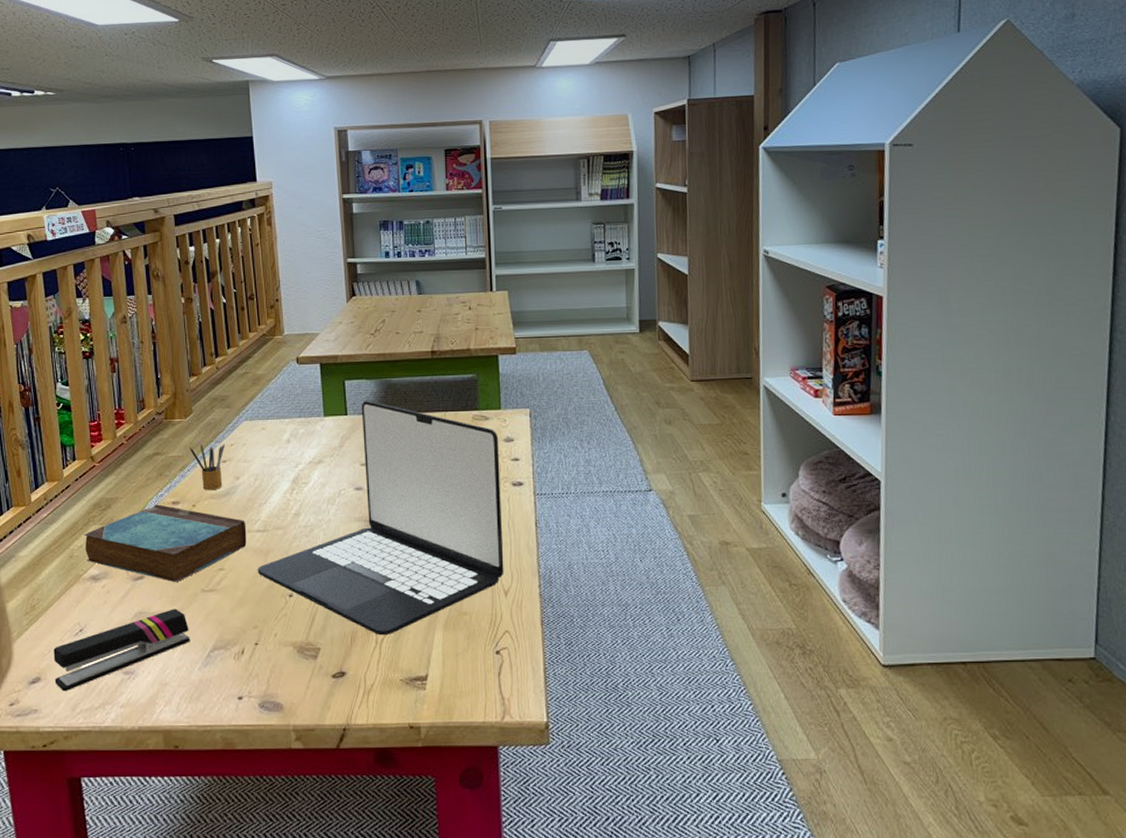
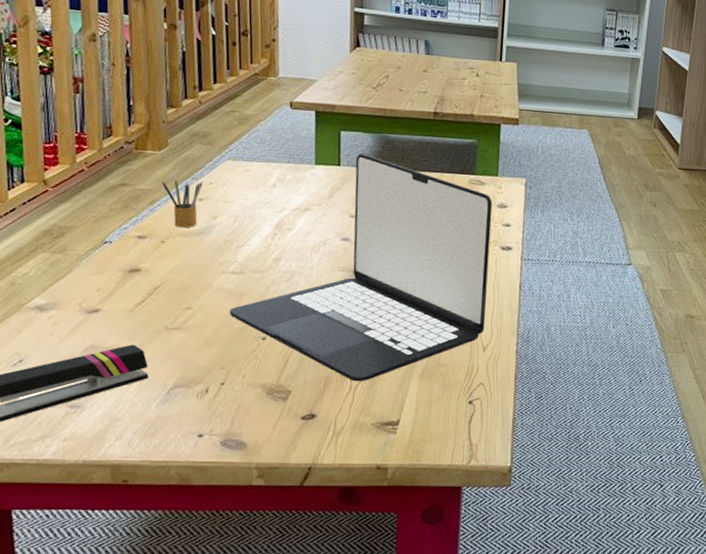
book: present [84,504,247,583] -> none [30,237,221,319]

